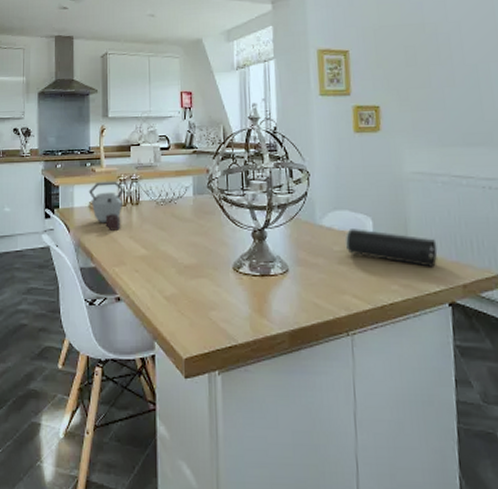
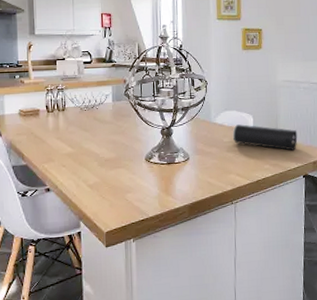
kettle: present [88,182,125,231] -> none [17,92,52,133]

